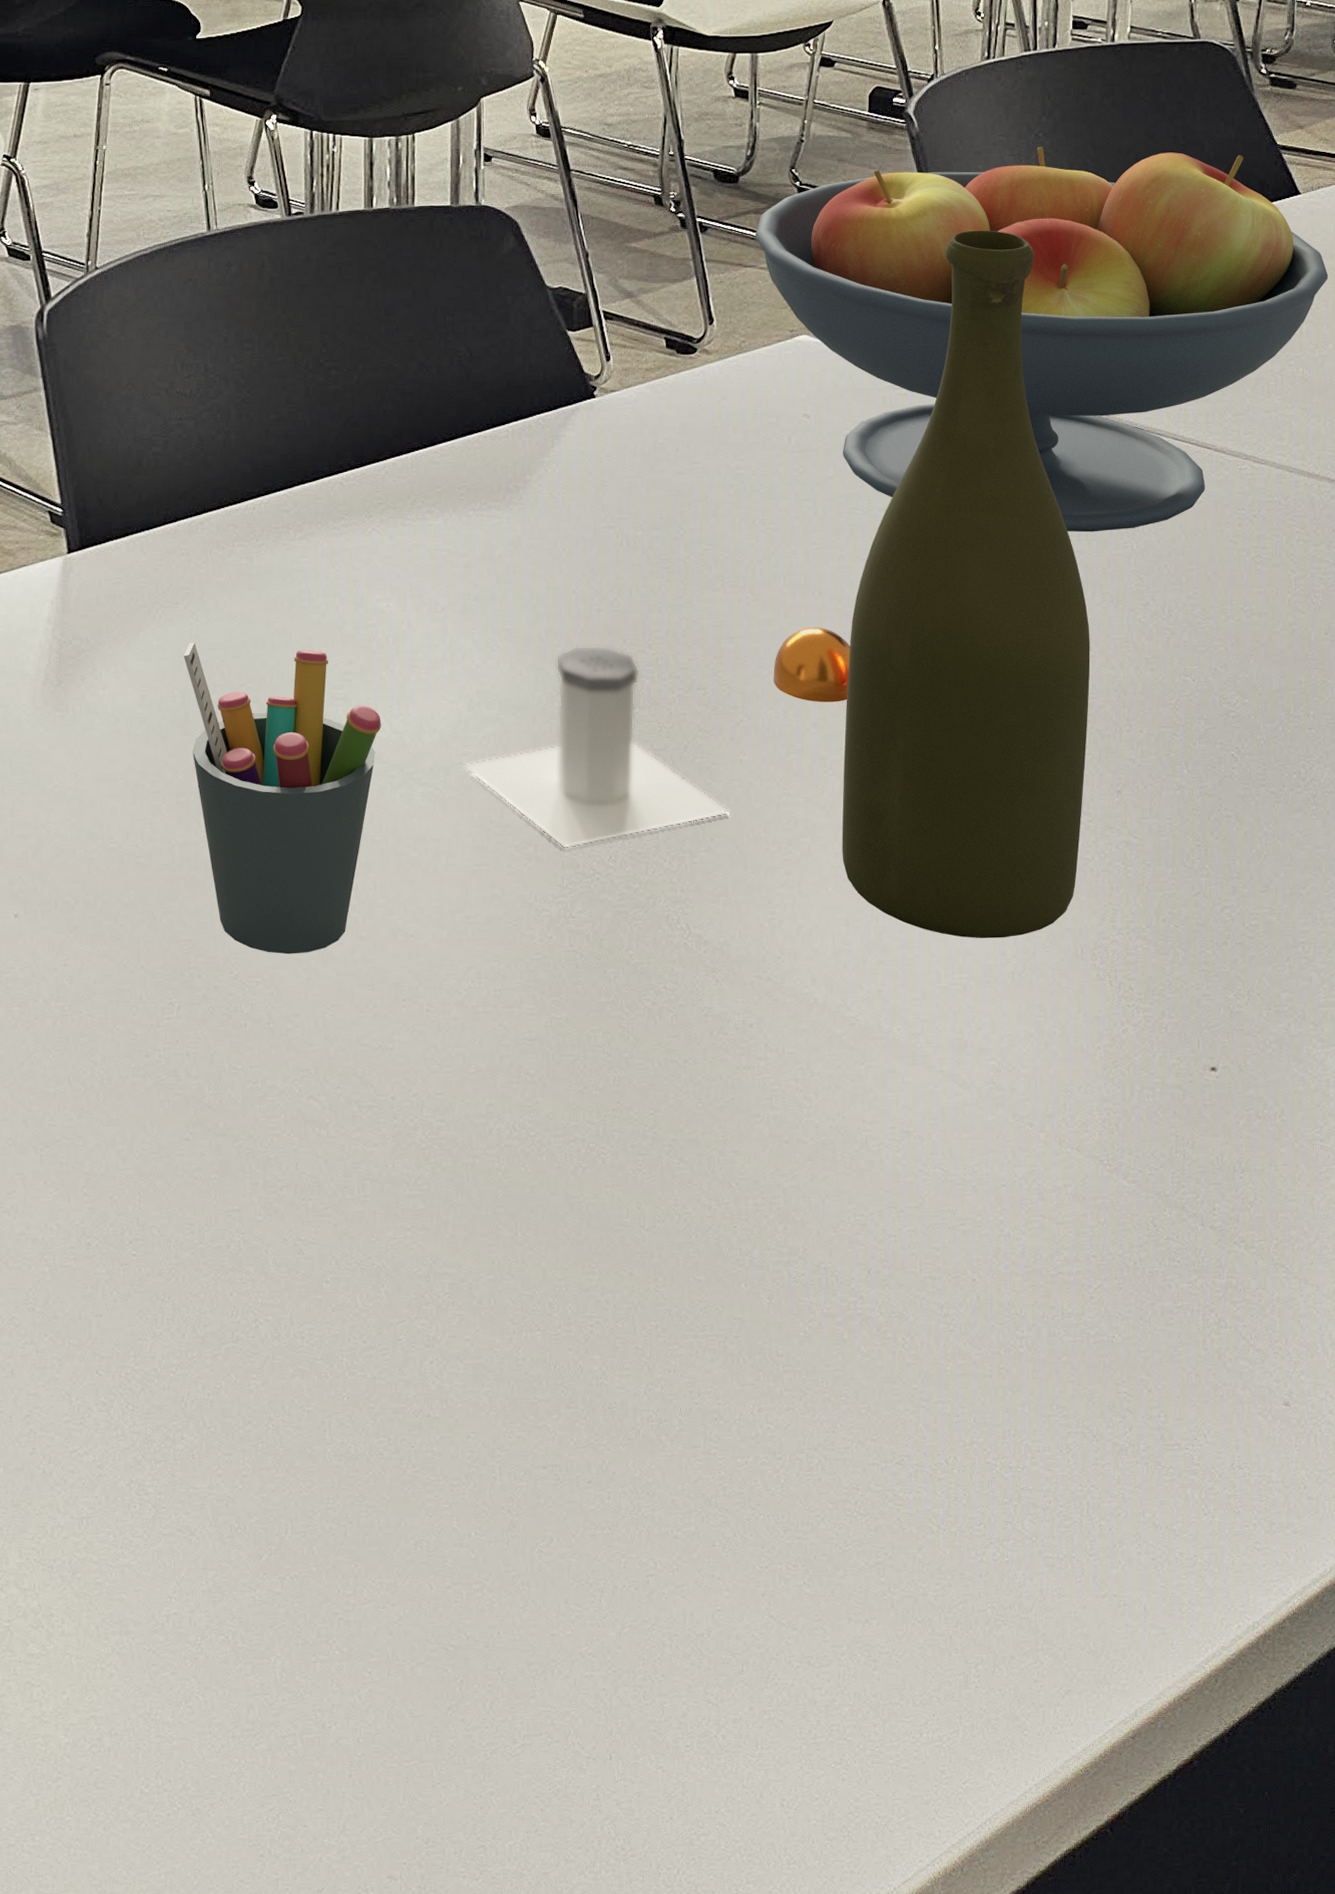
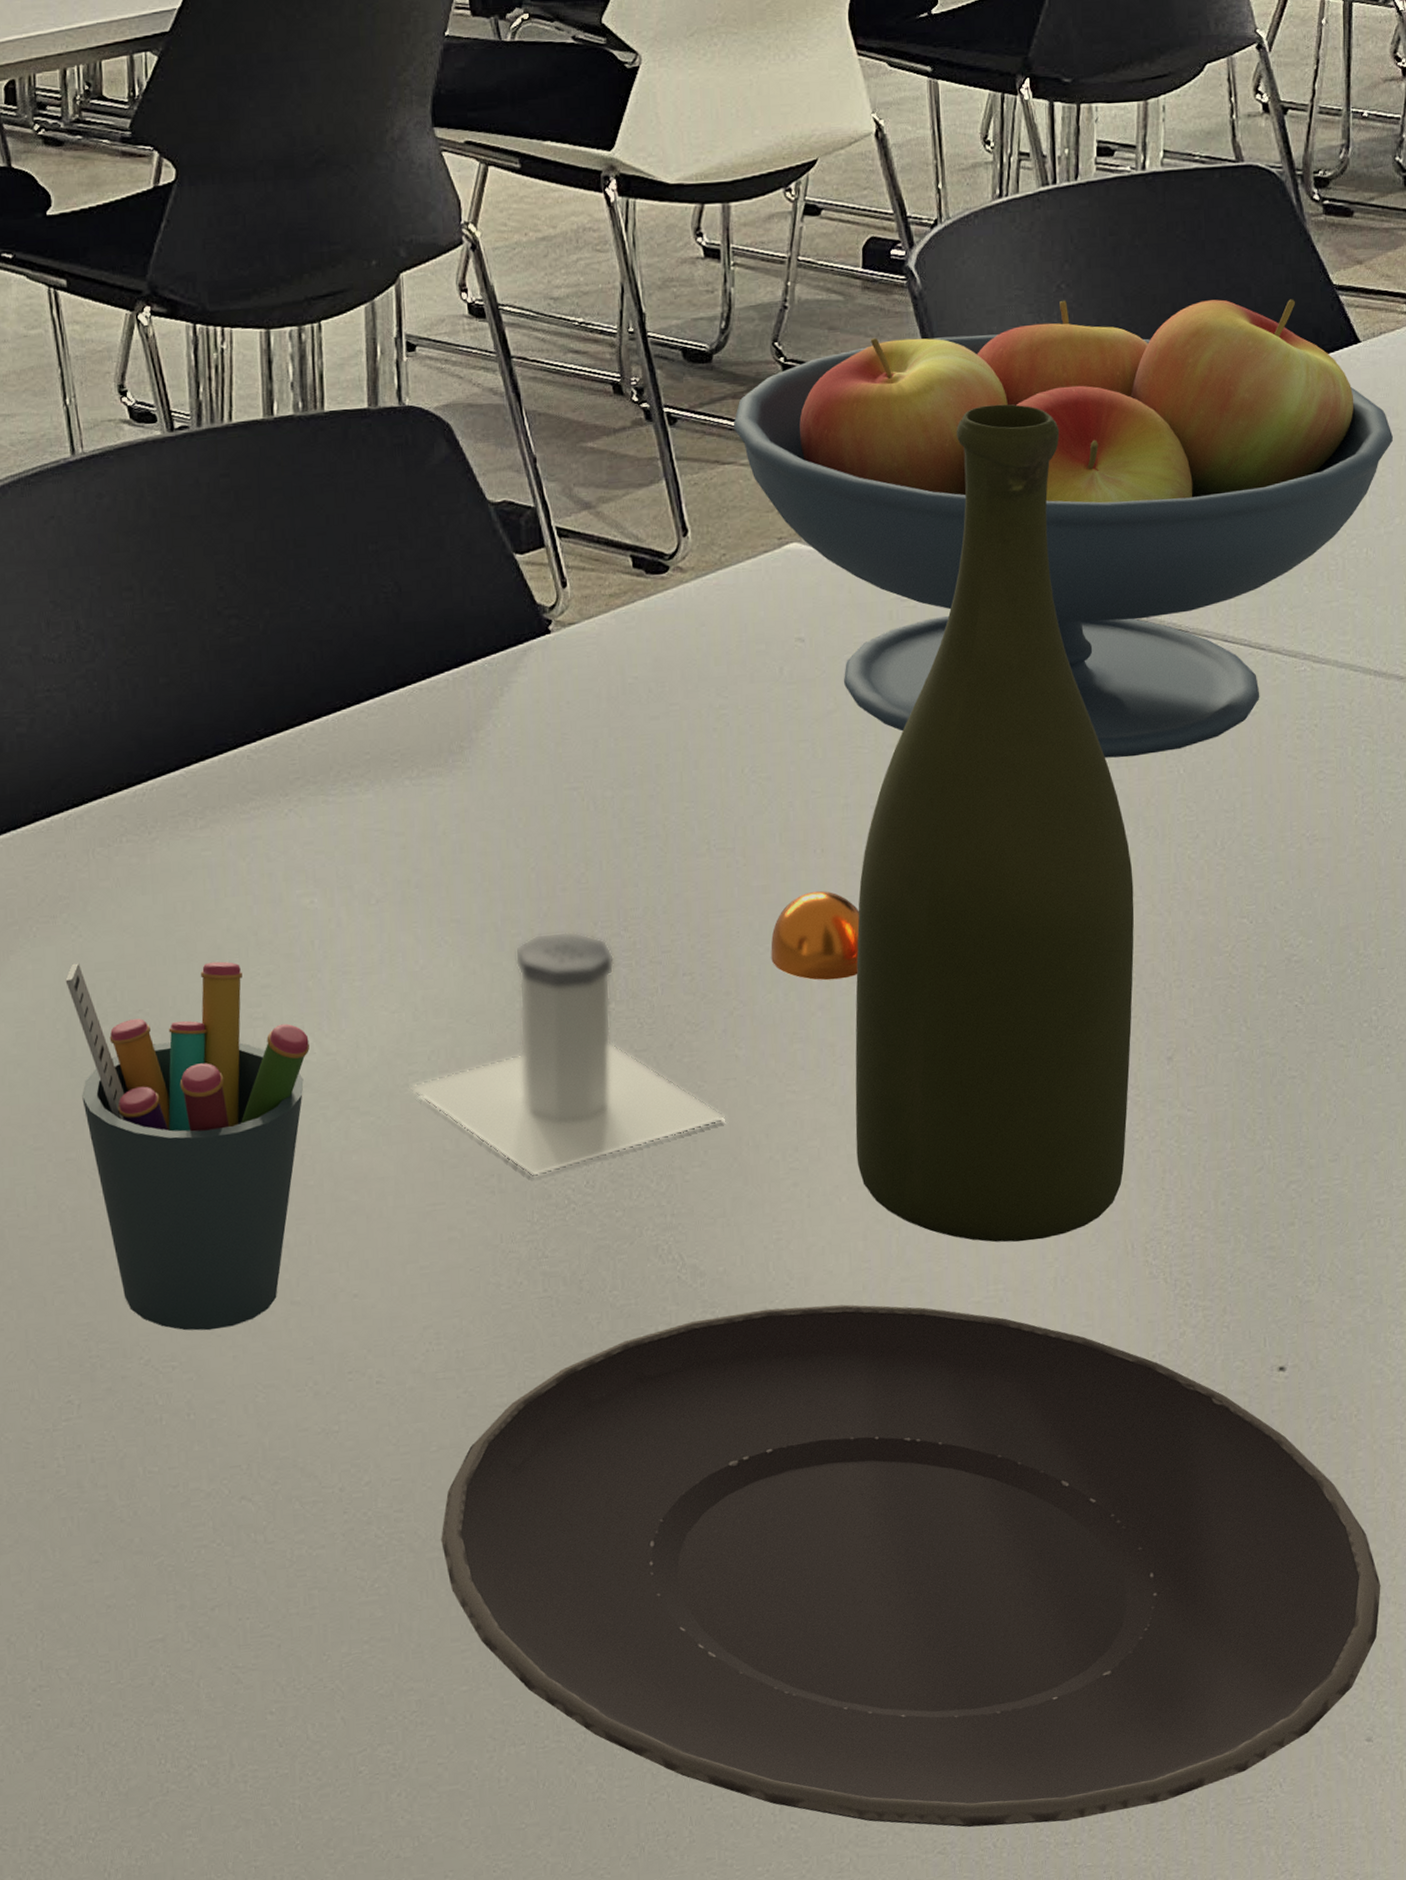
plate: none [475,977,1300,1448] -> present [441,1304,1381,1828]

